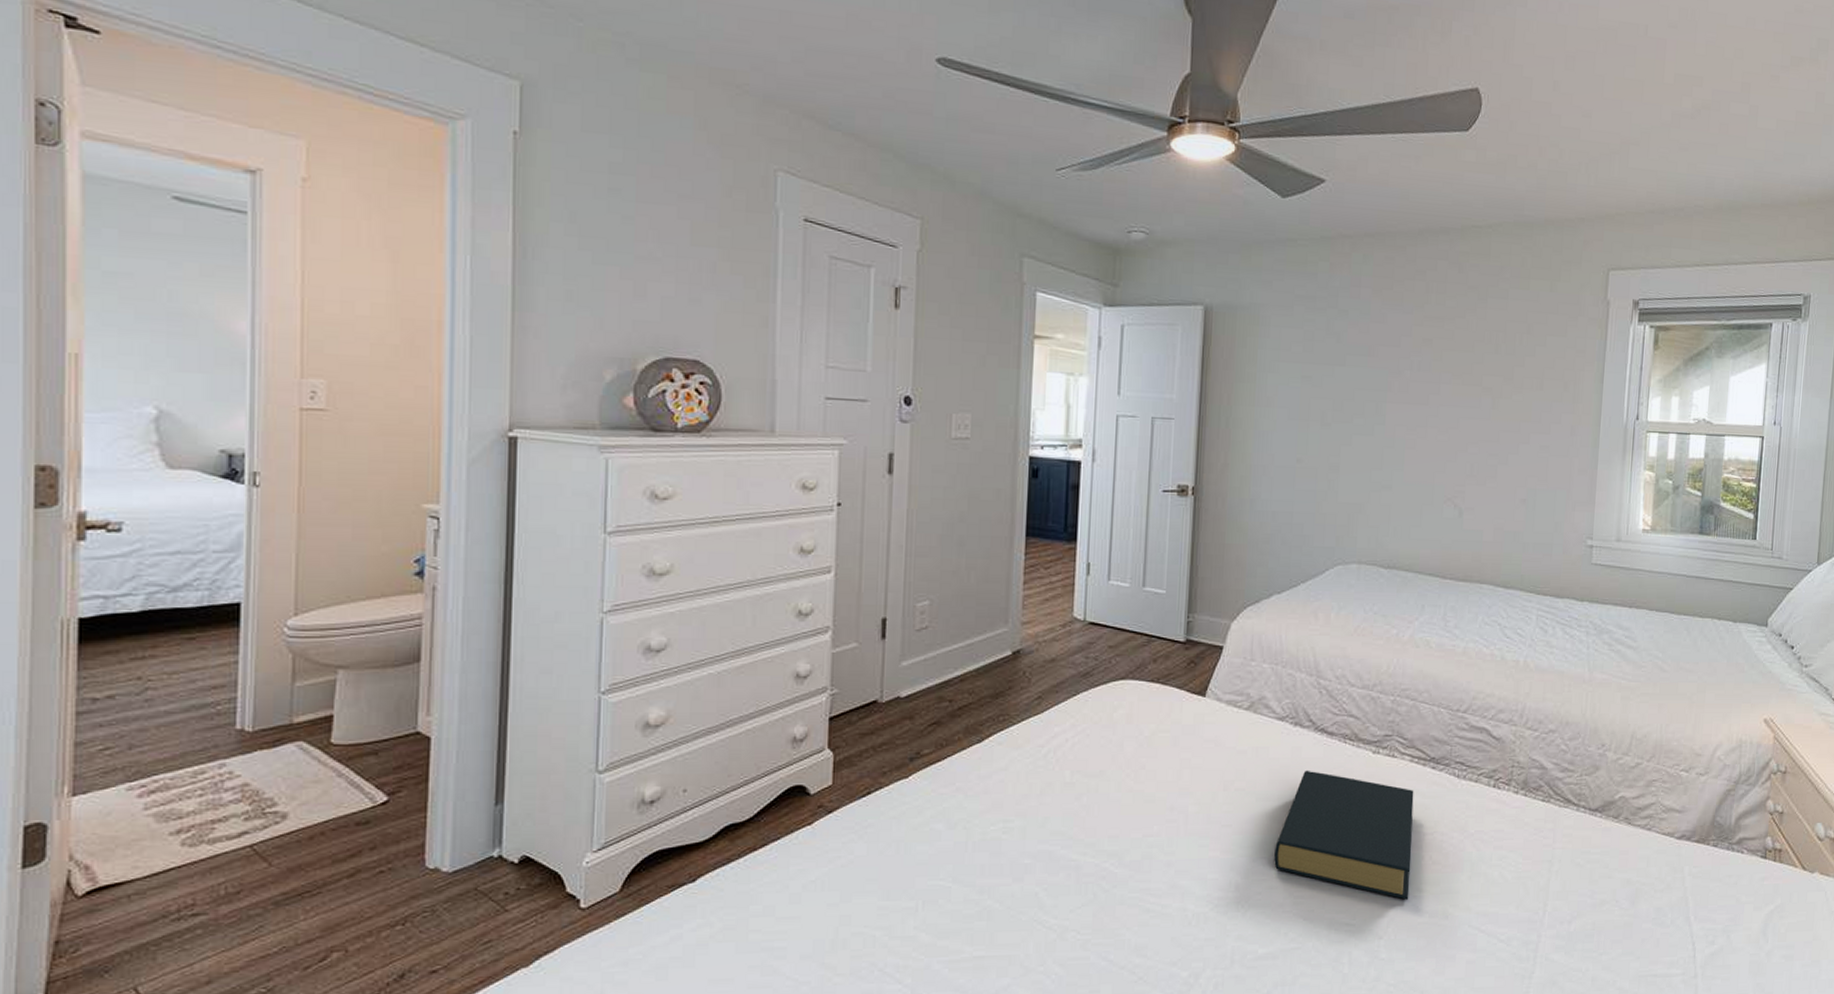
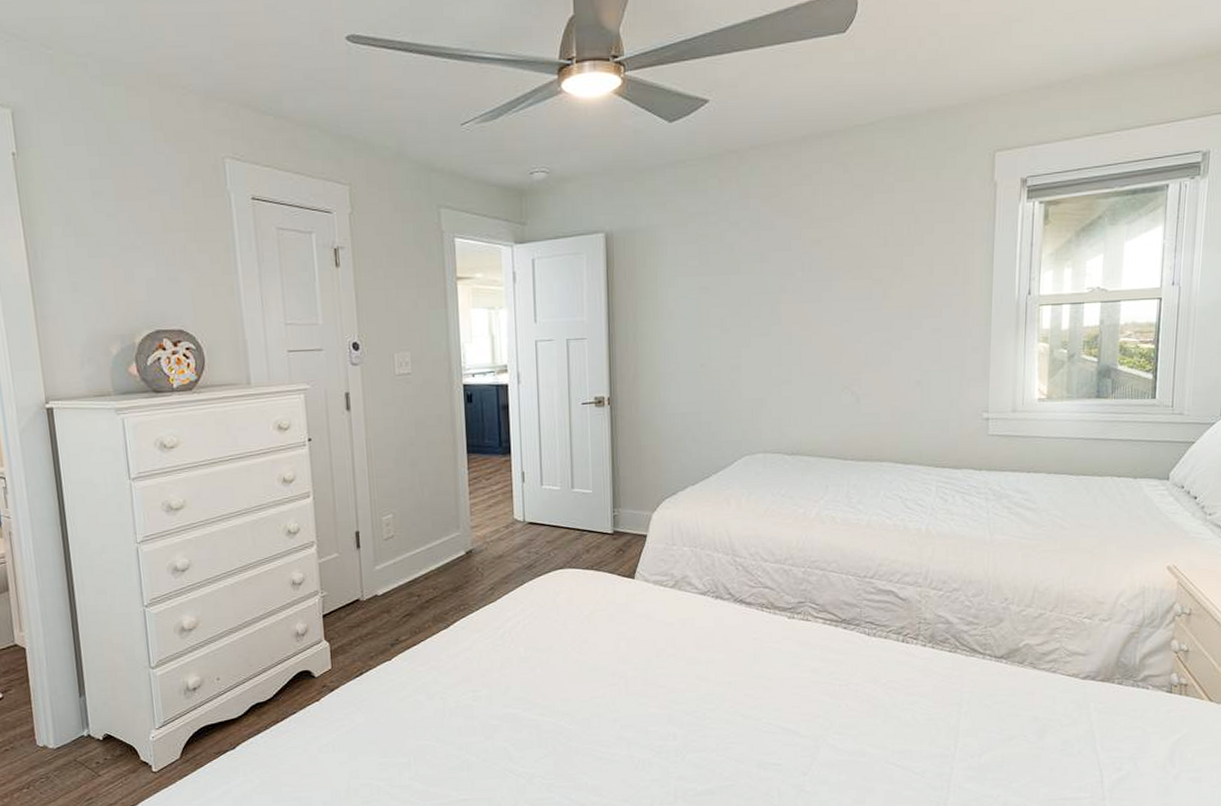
hardback book: present [1274,770,1414,900] -> none [706,636,829,742]

